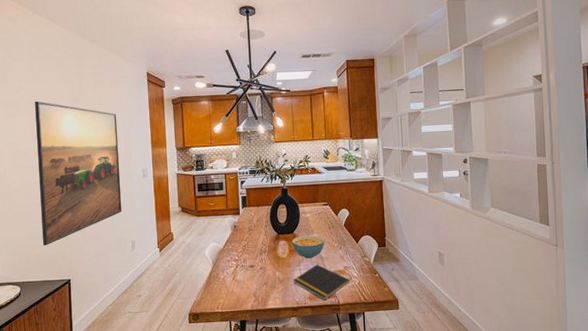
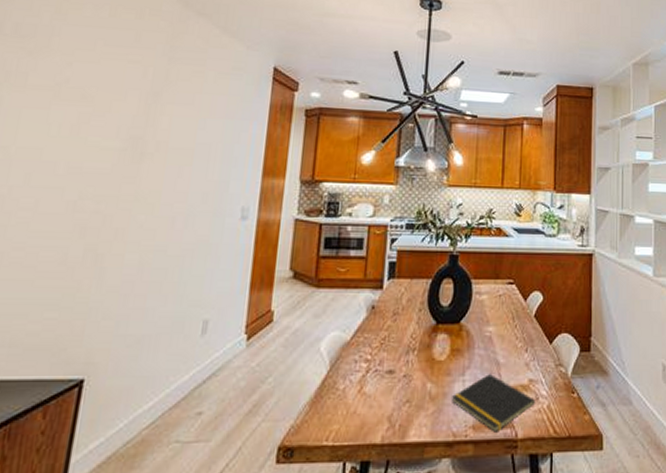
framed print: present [35,101,122,245] -> none [49,87,217,319]
cereal bowl: present [291,235,325,259] -> none [455,327,505,365]

